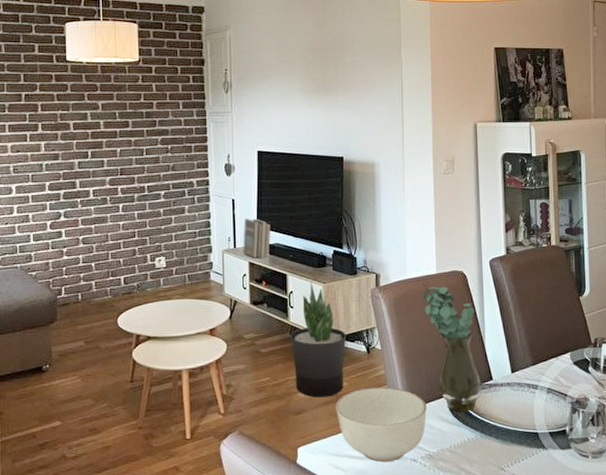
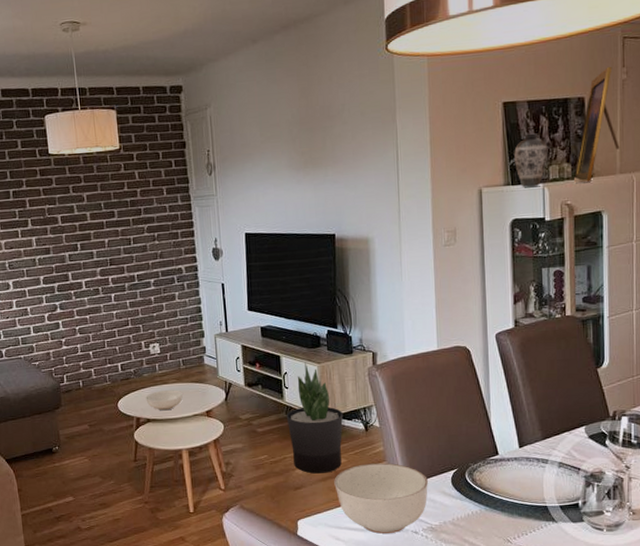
bowl: none [147,306,187,328] -> present [146,390,184,411]
books: present [243,218,271,259] -> none [234,302,263,342]
vase: present [423,283,481,412] -> none [423,359,486,487]
decorative vase: none [504,77,534,126] -> present [514,133,548,188]
picture frame: none [555,24,594,124] -> present [573,66,620,183]

